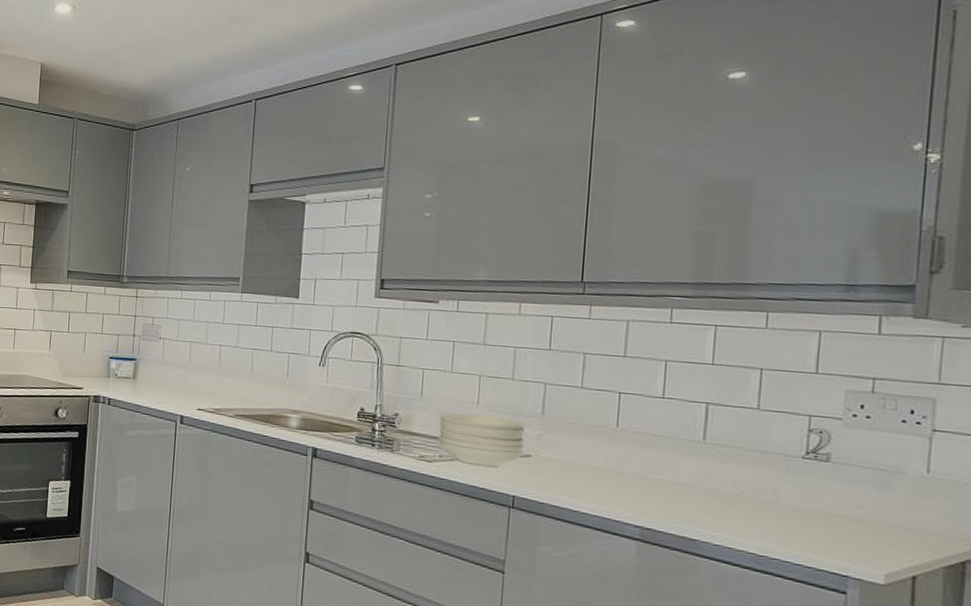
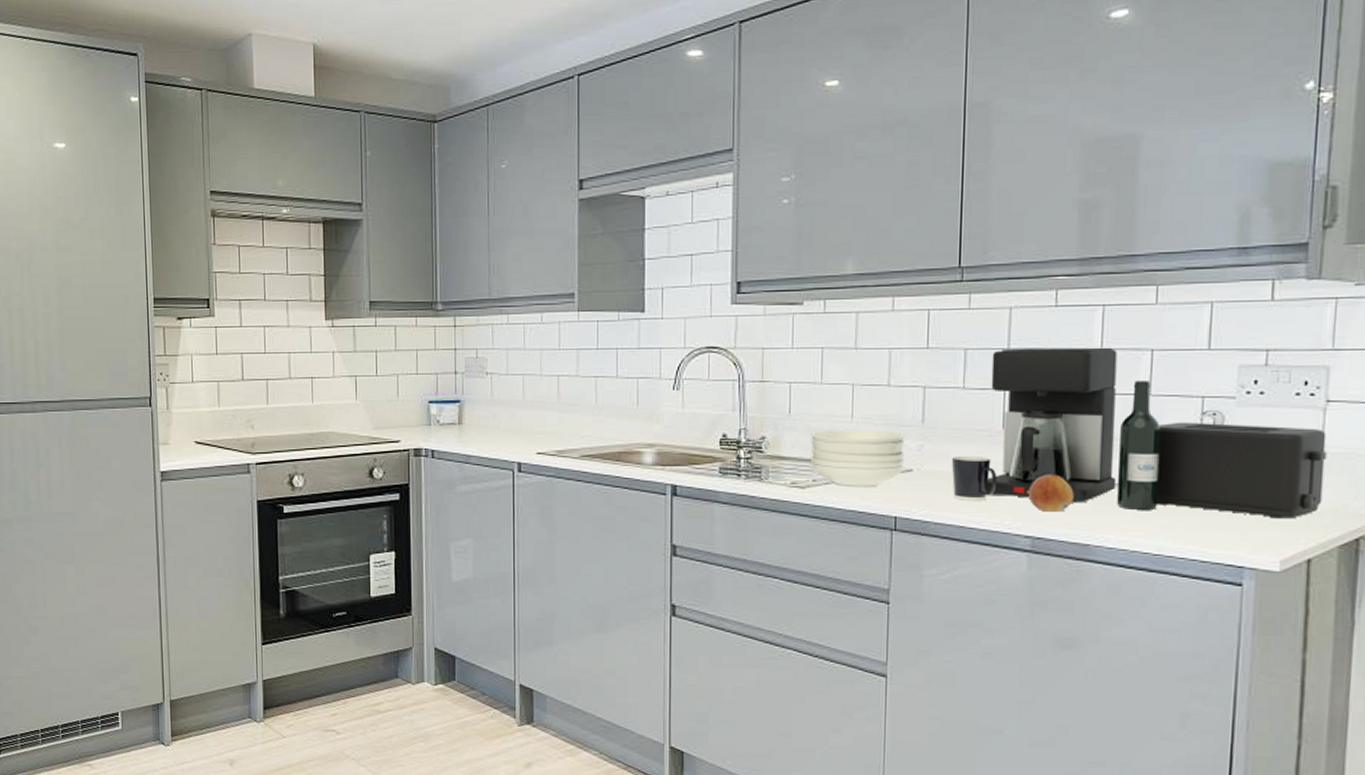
mug: none [567,447,610,490] -> present [951,457,997,501]
coffee maker: none [598,356,728,501] -> present [985,347,1117,503]
fruit: none [638,471,683,507] -> present [1028,474,1074,512]
wine bottle: none [724,395,769,514] -> present [1117,381,1162,510]
toaster: none [762,436,933,536] -> present [1156,421,1327,519]

